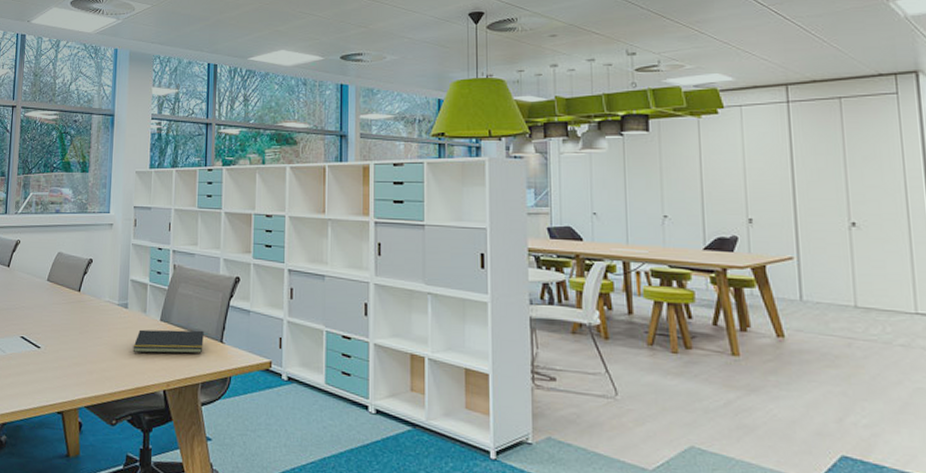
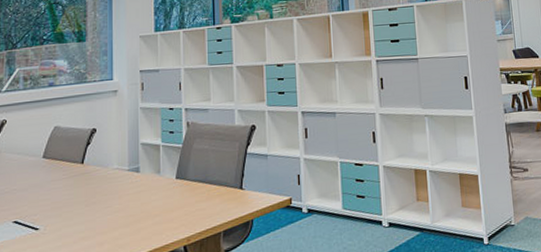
notepad: present [133,329,204,354] -> none [147,181,223,215]

